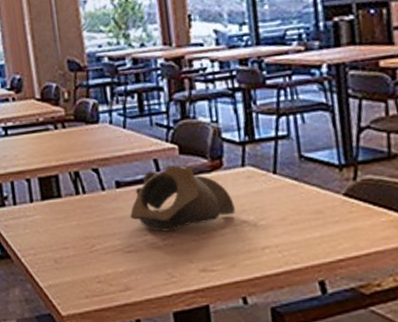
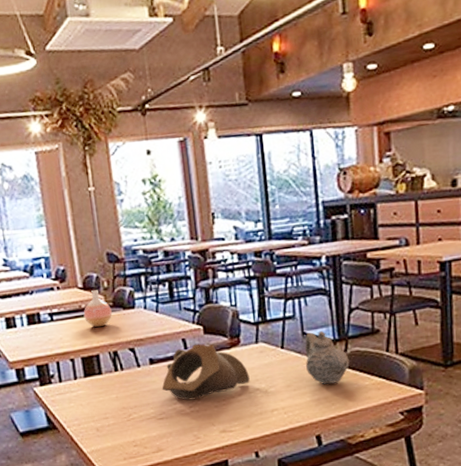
vase: none [41,102,73,144] -> present [83,290,112,328]
teapot: none [302,154,360,219] -> present [304,331,350,384]

